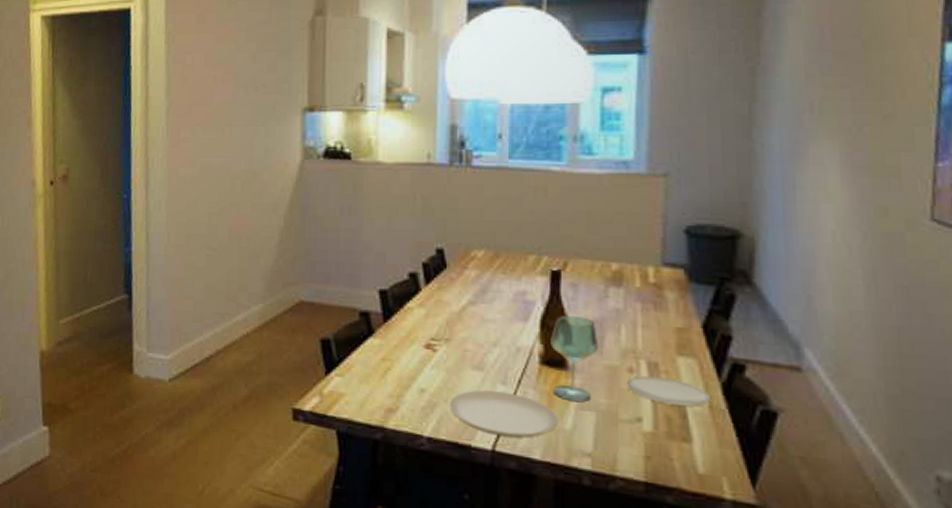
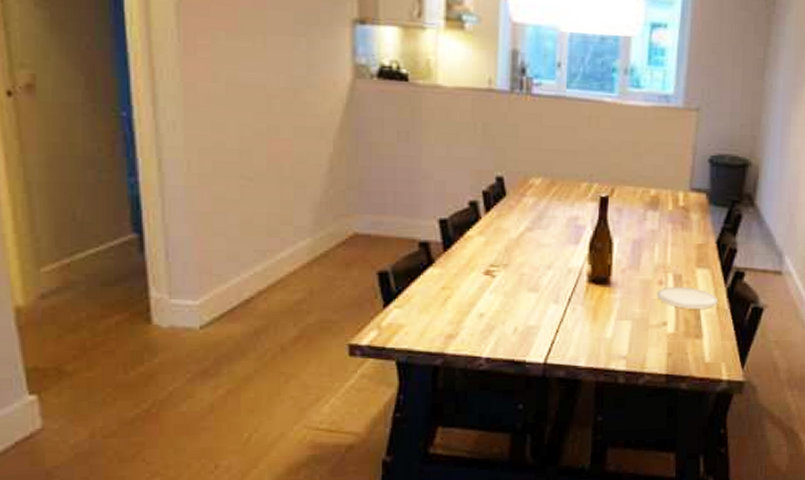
plate: present [449,390,558,438] -> none [506,310,601,349]
wine glass: present [551,315,599,402] -> none [597,237,637,312]

